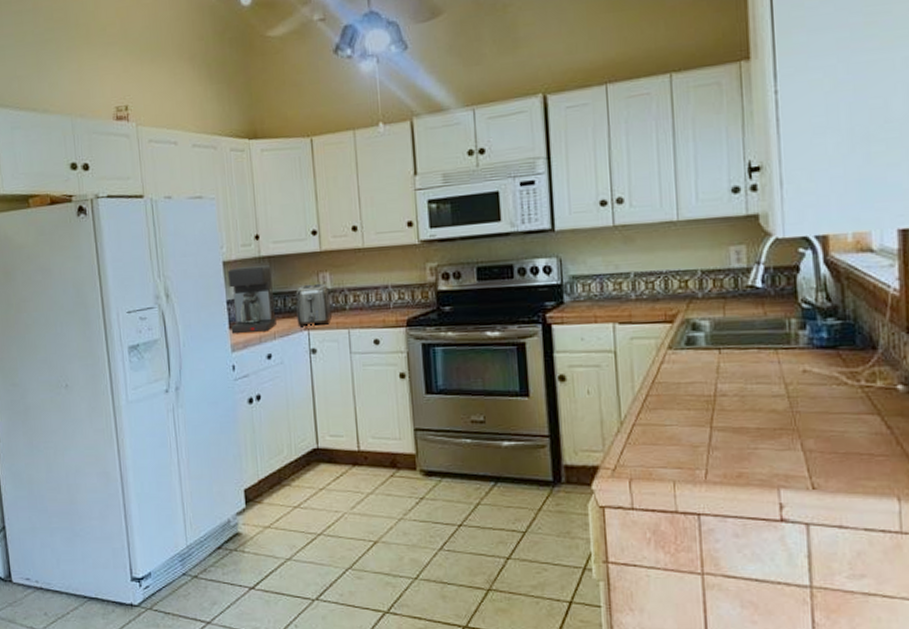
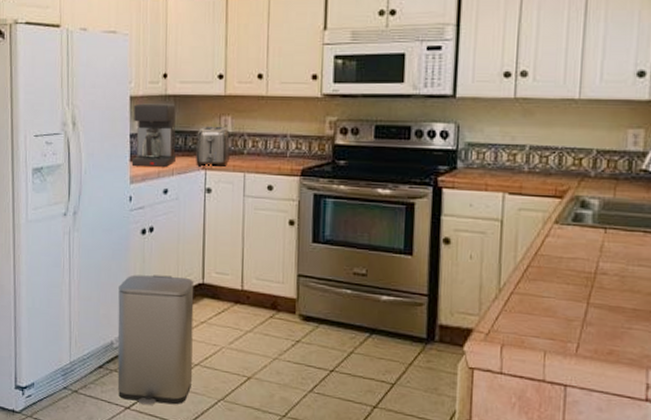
pedal bin: none [230,444,317,584] -> present [117,274,194,406]

